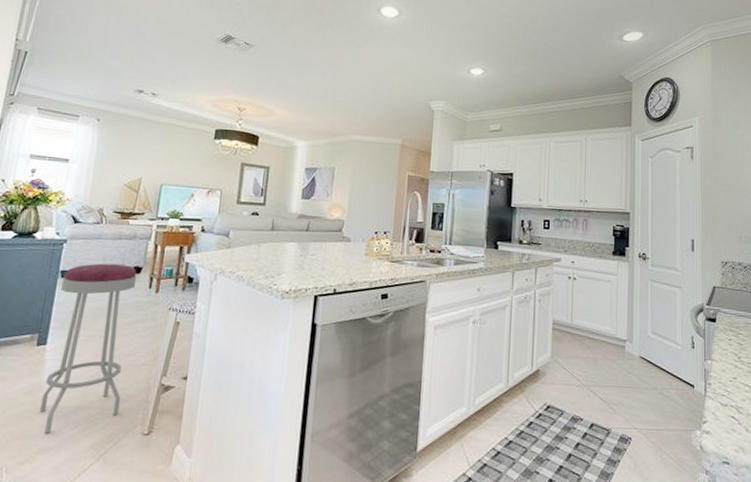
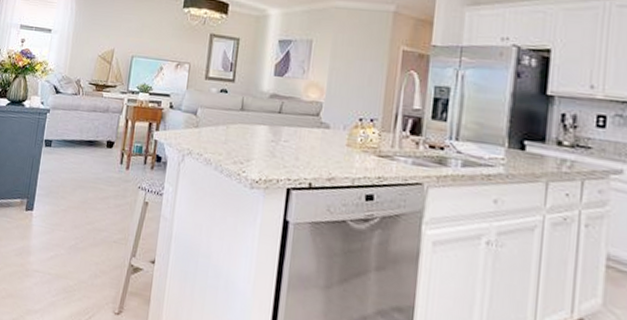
bar stool: present [39,263,137,434] -> none [27,134,110,297]

